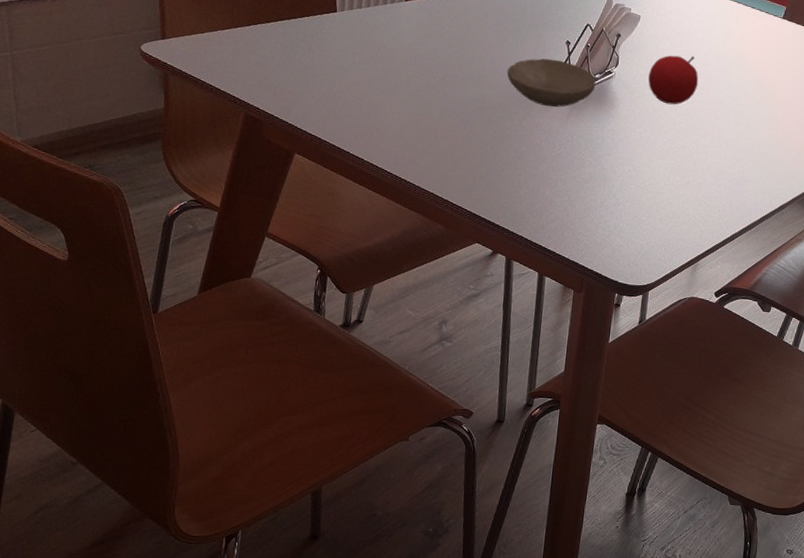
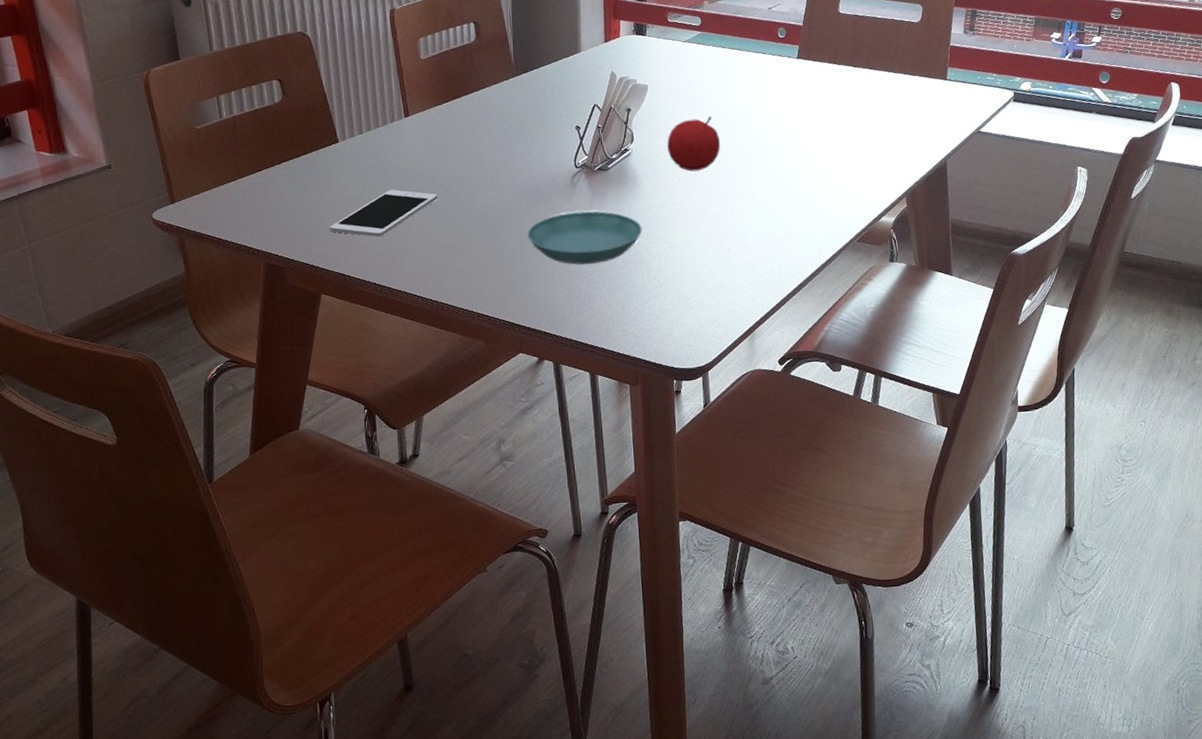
cell phone: none [314,67,424,110] -> present [330,189,438,238]
saucer: none [502,120,612,173] -> present [527,211,642,265]
bowl: present [507,58,596,107] -> none [520,147,614,198]

